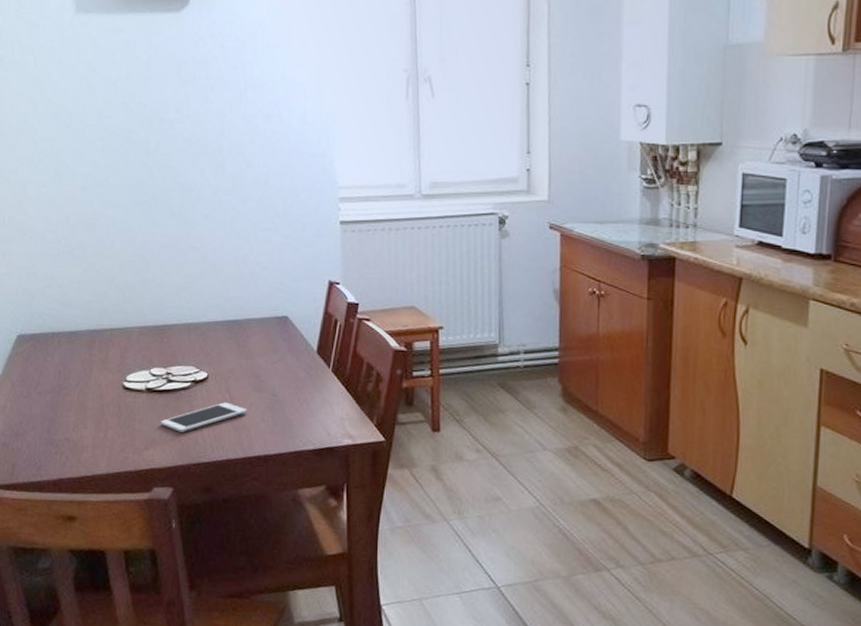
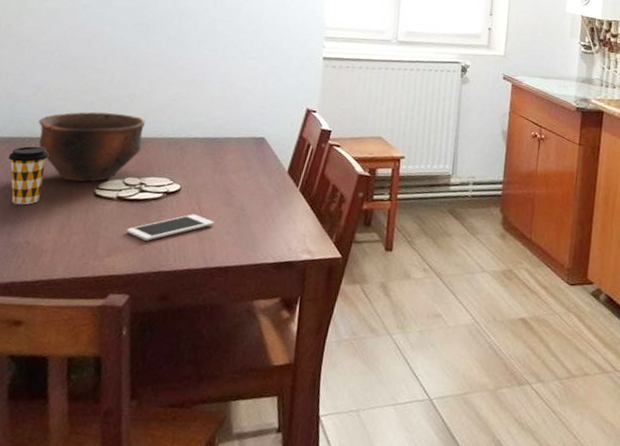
coffee cup: none [35,341,73,402] -> present [8,146,49,205]
bowl: none [57,300,163,376] -> present [38,111,146,182]

